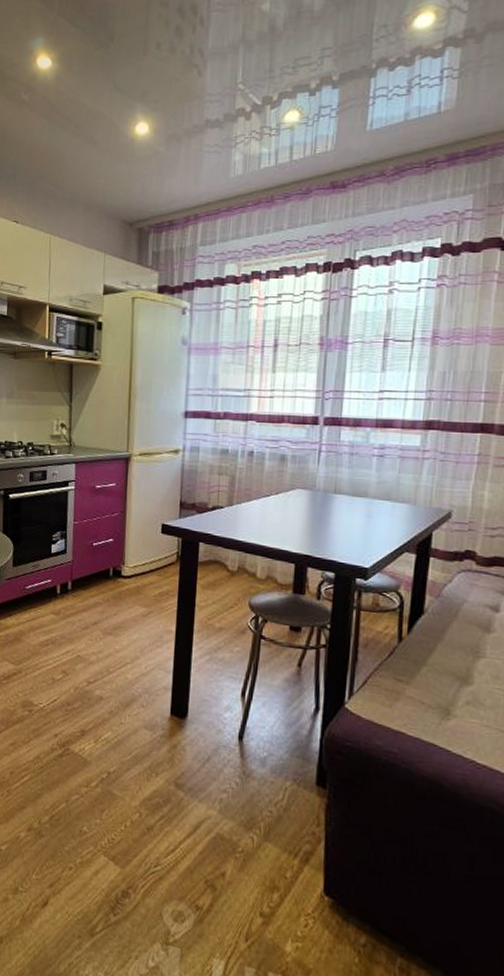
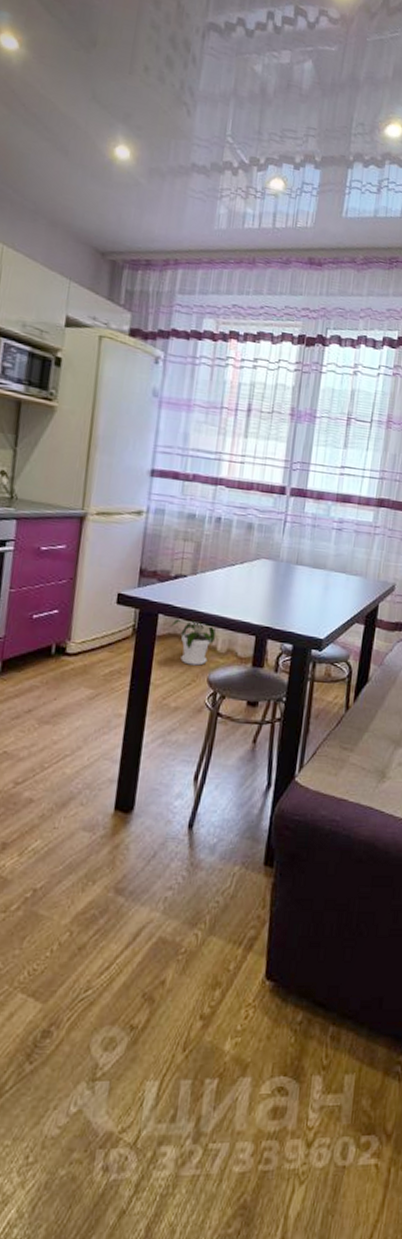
house plant: none [211,548,255,591] -> present [171,620,216,666]

